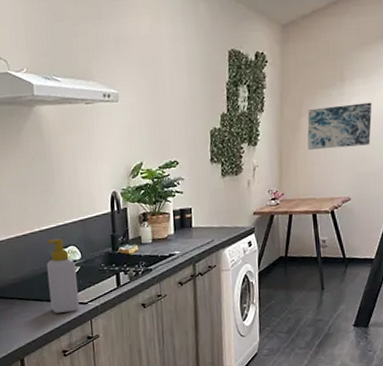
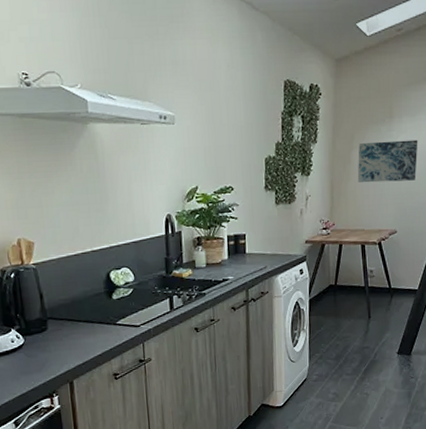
soap bottle: present [46,238,79,313] -> none [98,260,131,335]

